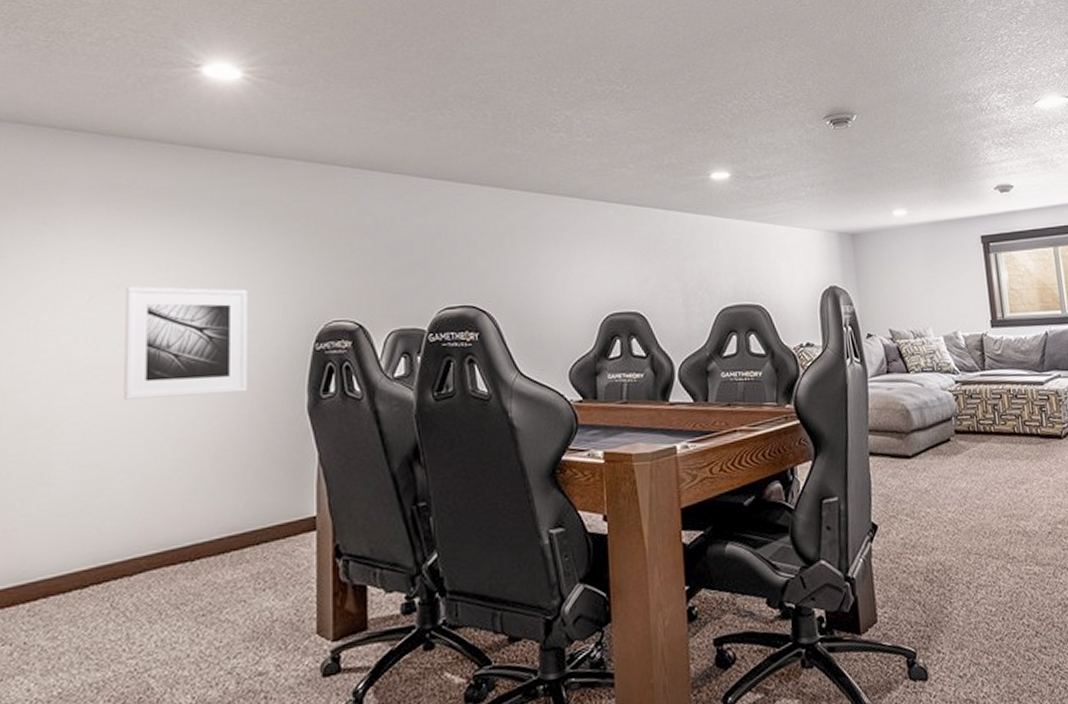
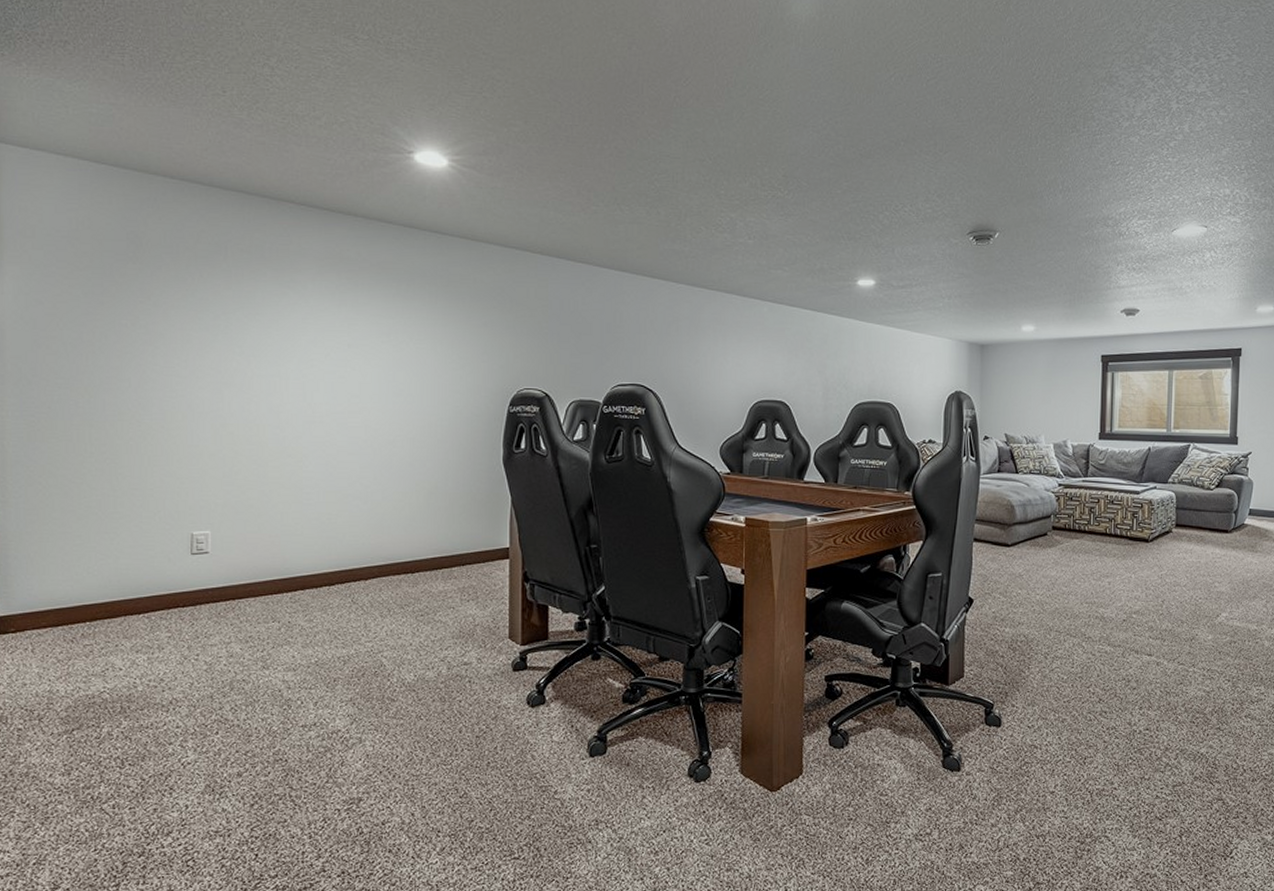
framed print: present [123,286,248,400] -> none [356,346,454,442]

